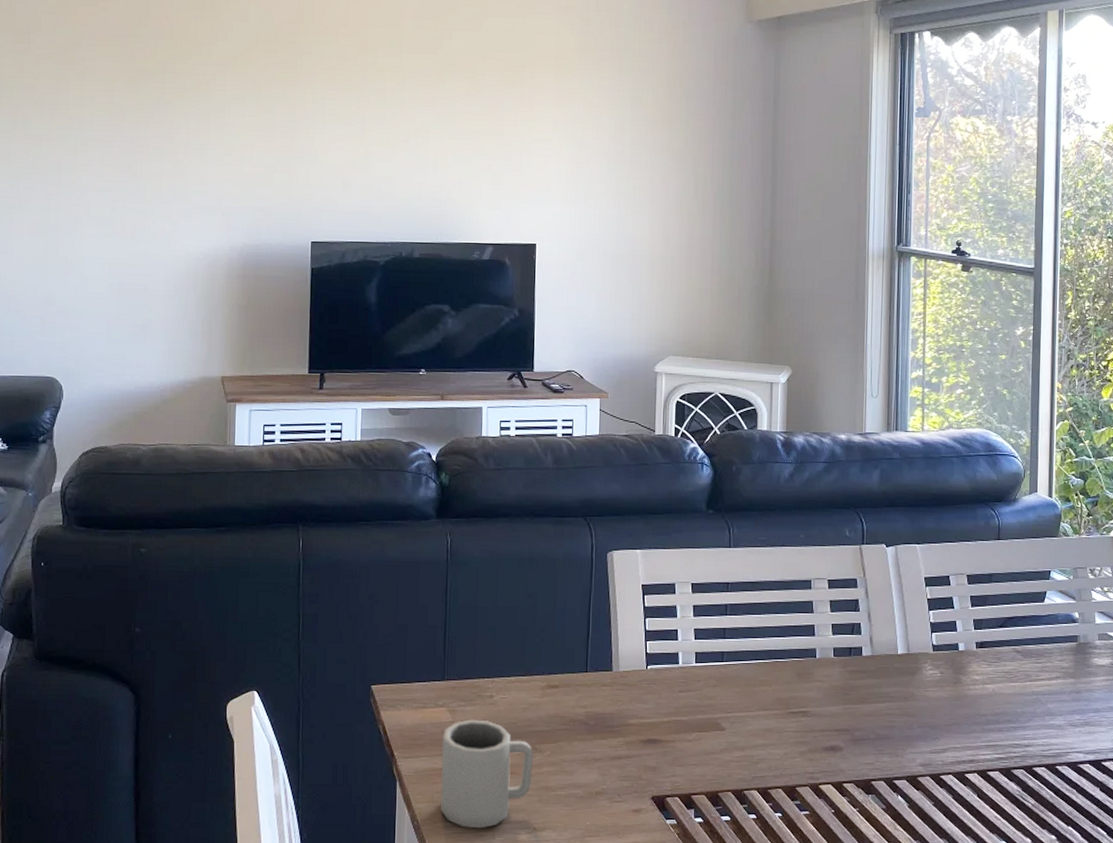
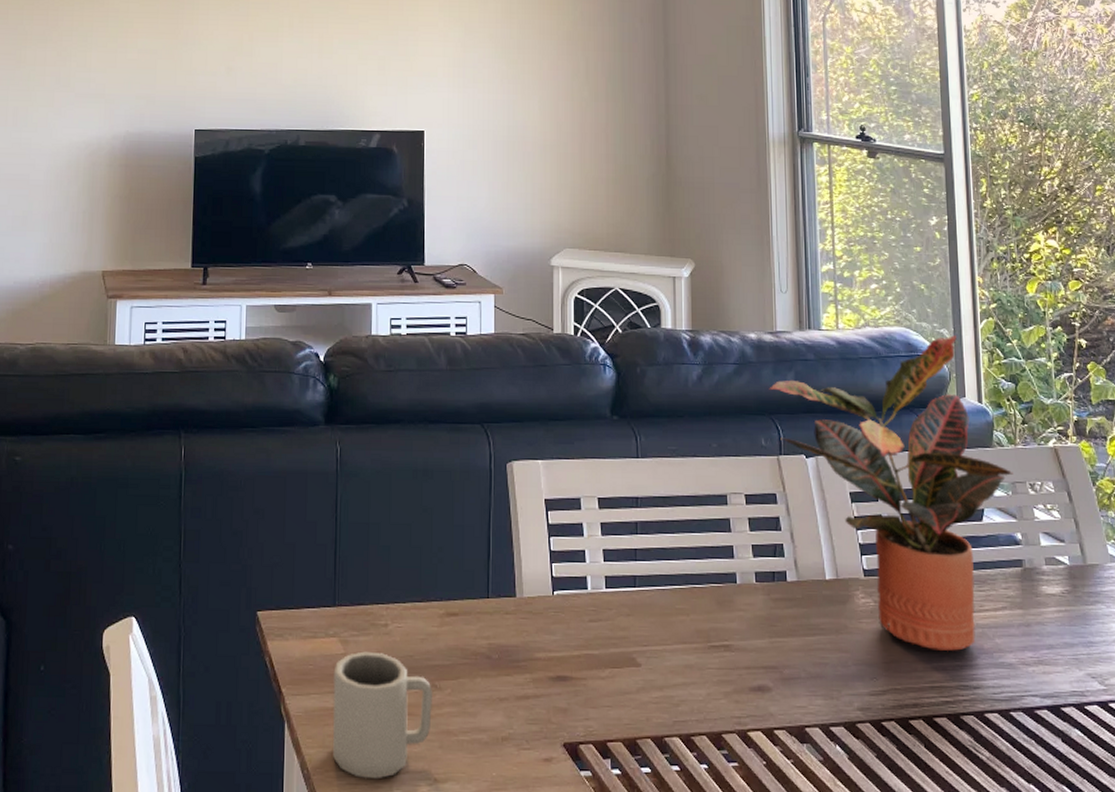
potted plant: none [855,436,1076,715] -> present [769,335,1013,651]

